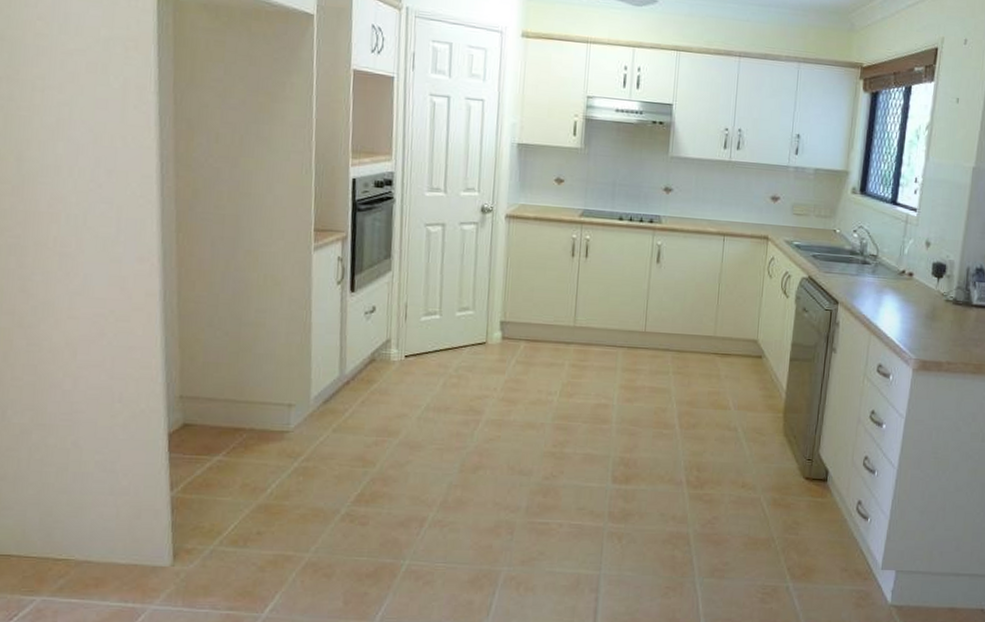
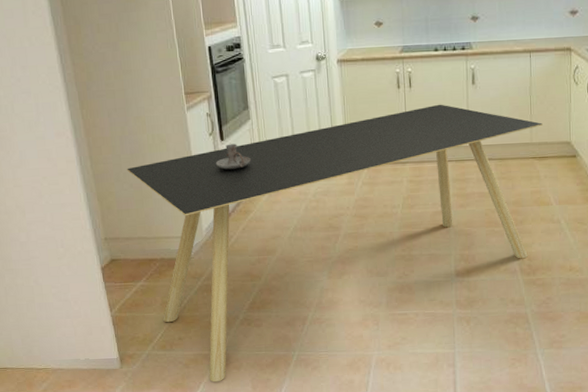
dining table: none [224,280,729,593] -> present [127,104,542,382]
candle holder: none [339,297,385,328] -> present [215,144,251,170]

